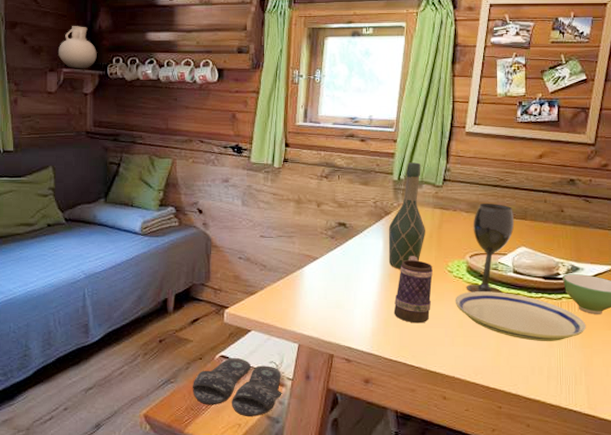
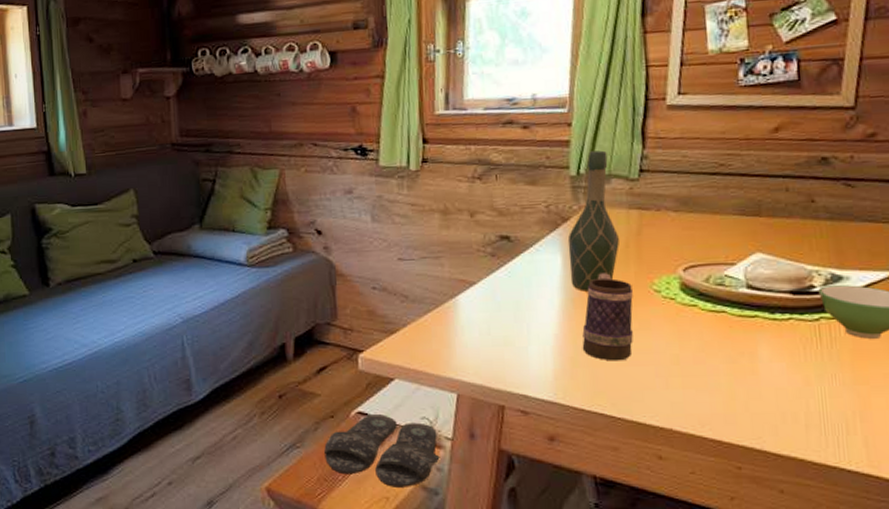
vase: present [57,26,97,69] -> none [130,14,178,69]
plate: present [455,291,586,341] -> none [666,314,859,378]
wine glass: present [466,203,515,294] -> none [680,197,745,317]

